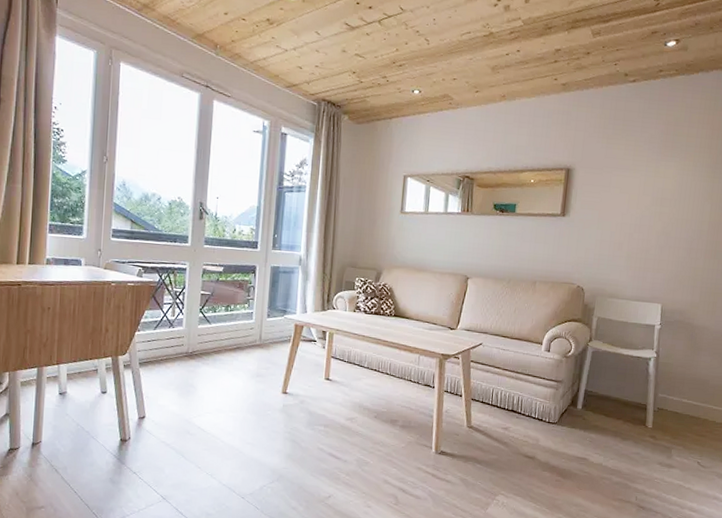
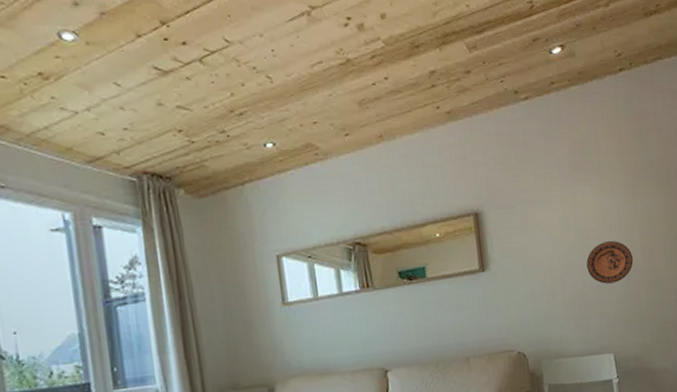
decorative plate: none [654,211,699,247] -> present [586,241,633,284]

